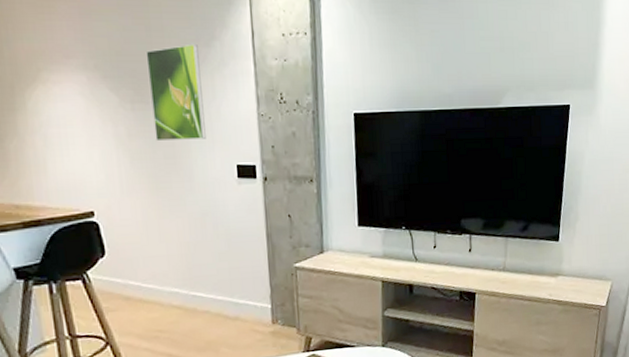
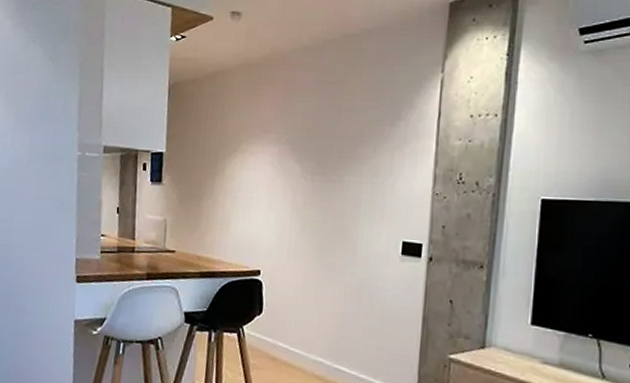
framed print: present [145,43,206,142] -> none [328,122,383,213]

